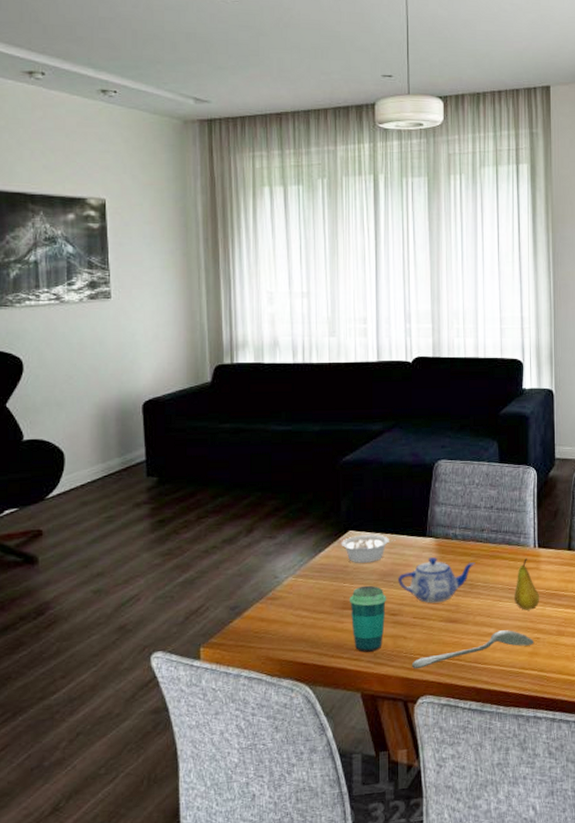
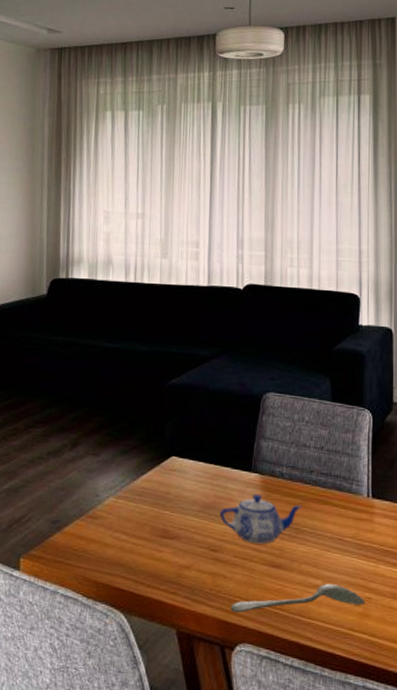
legume: present [341,534,397,563] -> none [163,462,220,492]
cup: present [350,585,387,652] -> none [169,515,208,587]
fruit: present [513,558,540,611] -> none [343,507,373,566]

